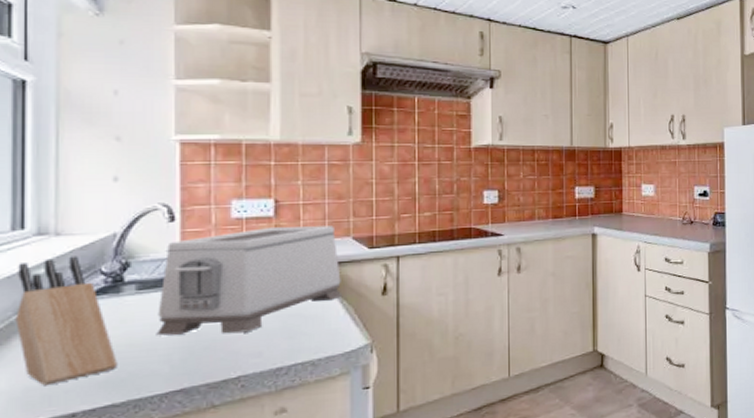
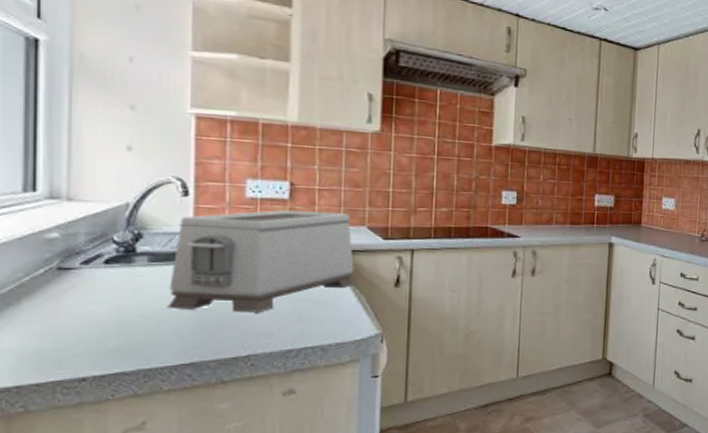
knife block: present [15,256,117,386] -> none [26,222,128,349]

